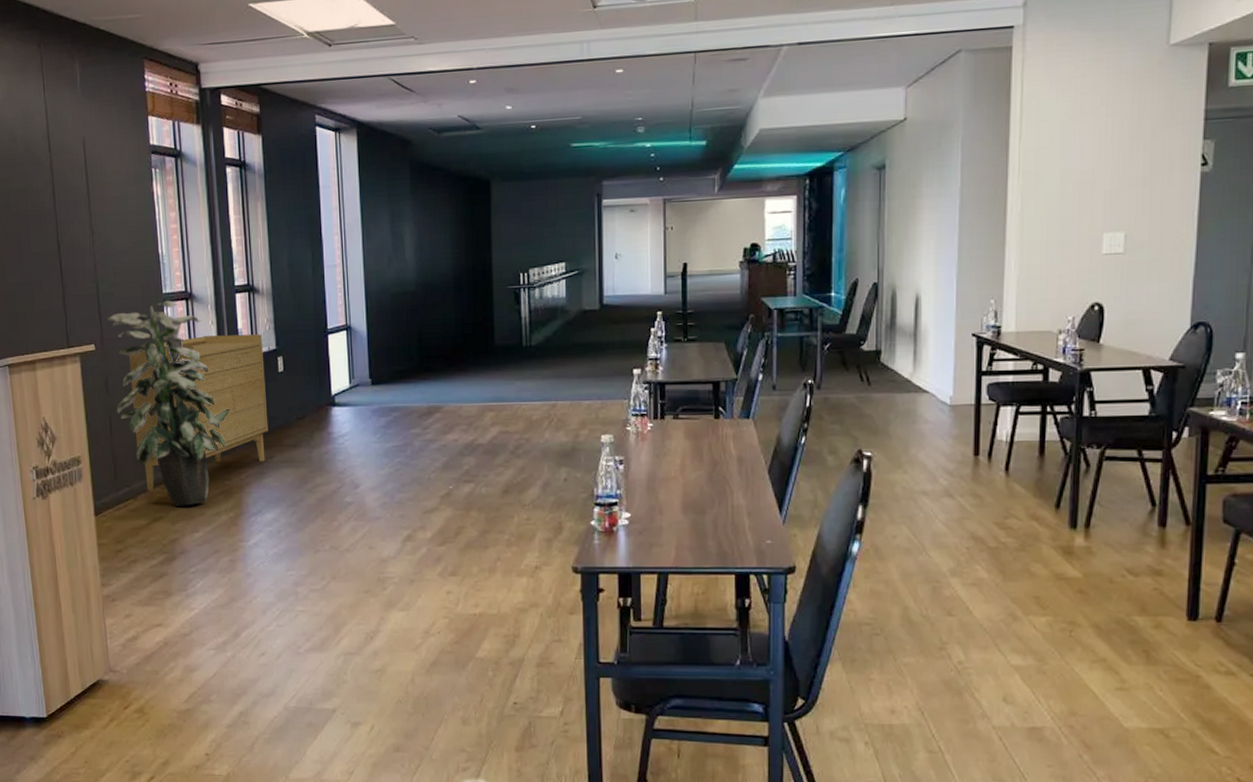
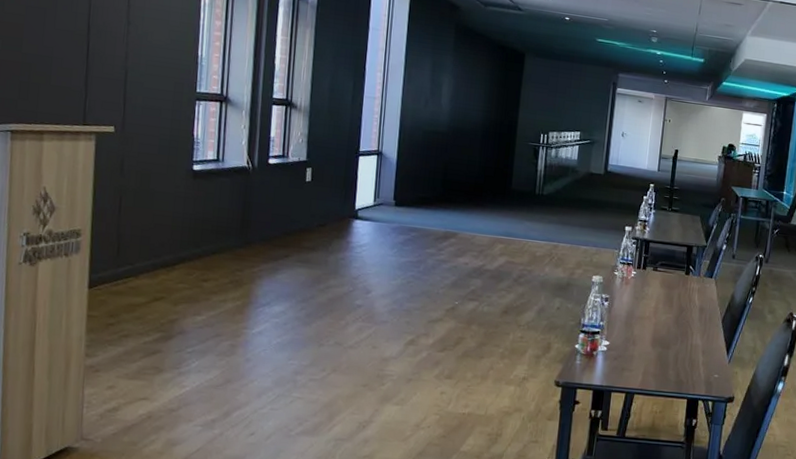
indoor plant: present [108,300,230,506] -> none [129,99,251,290]
sideboard: present [129,334,269,491] -> none [146,136,294,272]

